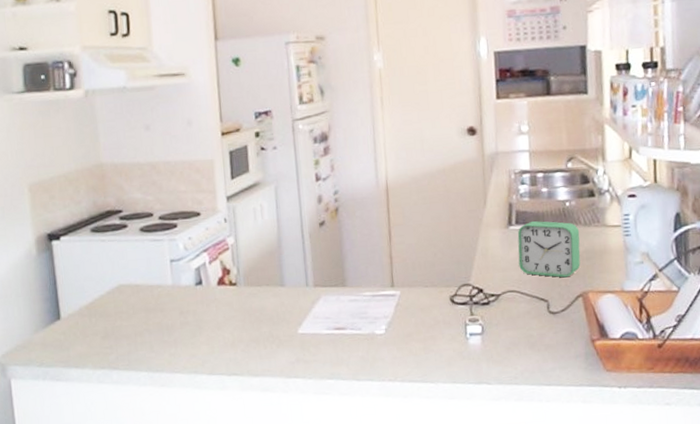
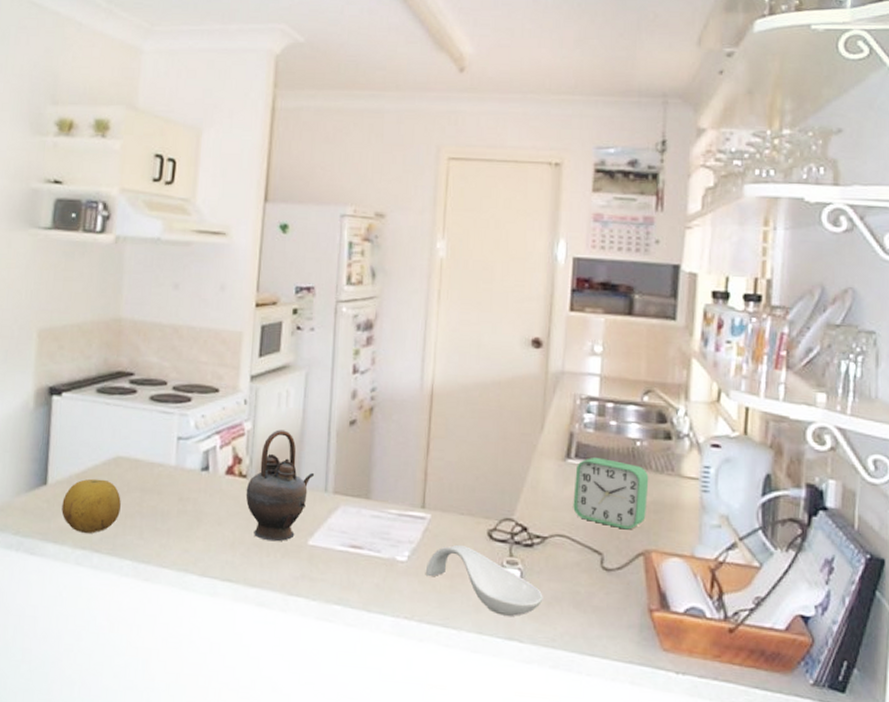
fruit: none [77,306,130,355] -> present [61,478,121,533]
teapot: none [237,239,296,336] -> present [245,429,315,542]
spoon rest: none [401,312,503,365] -> present [425,544,543,616]

